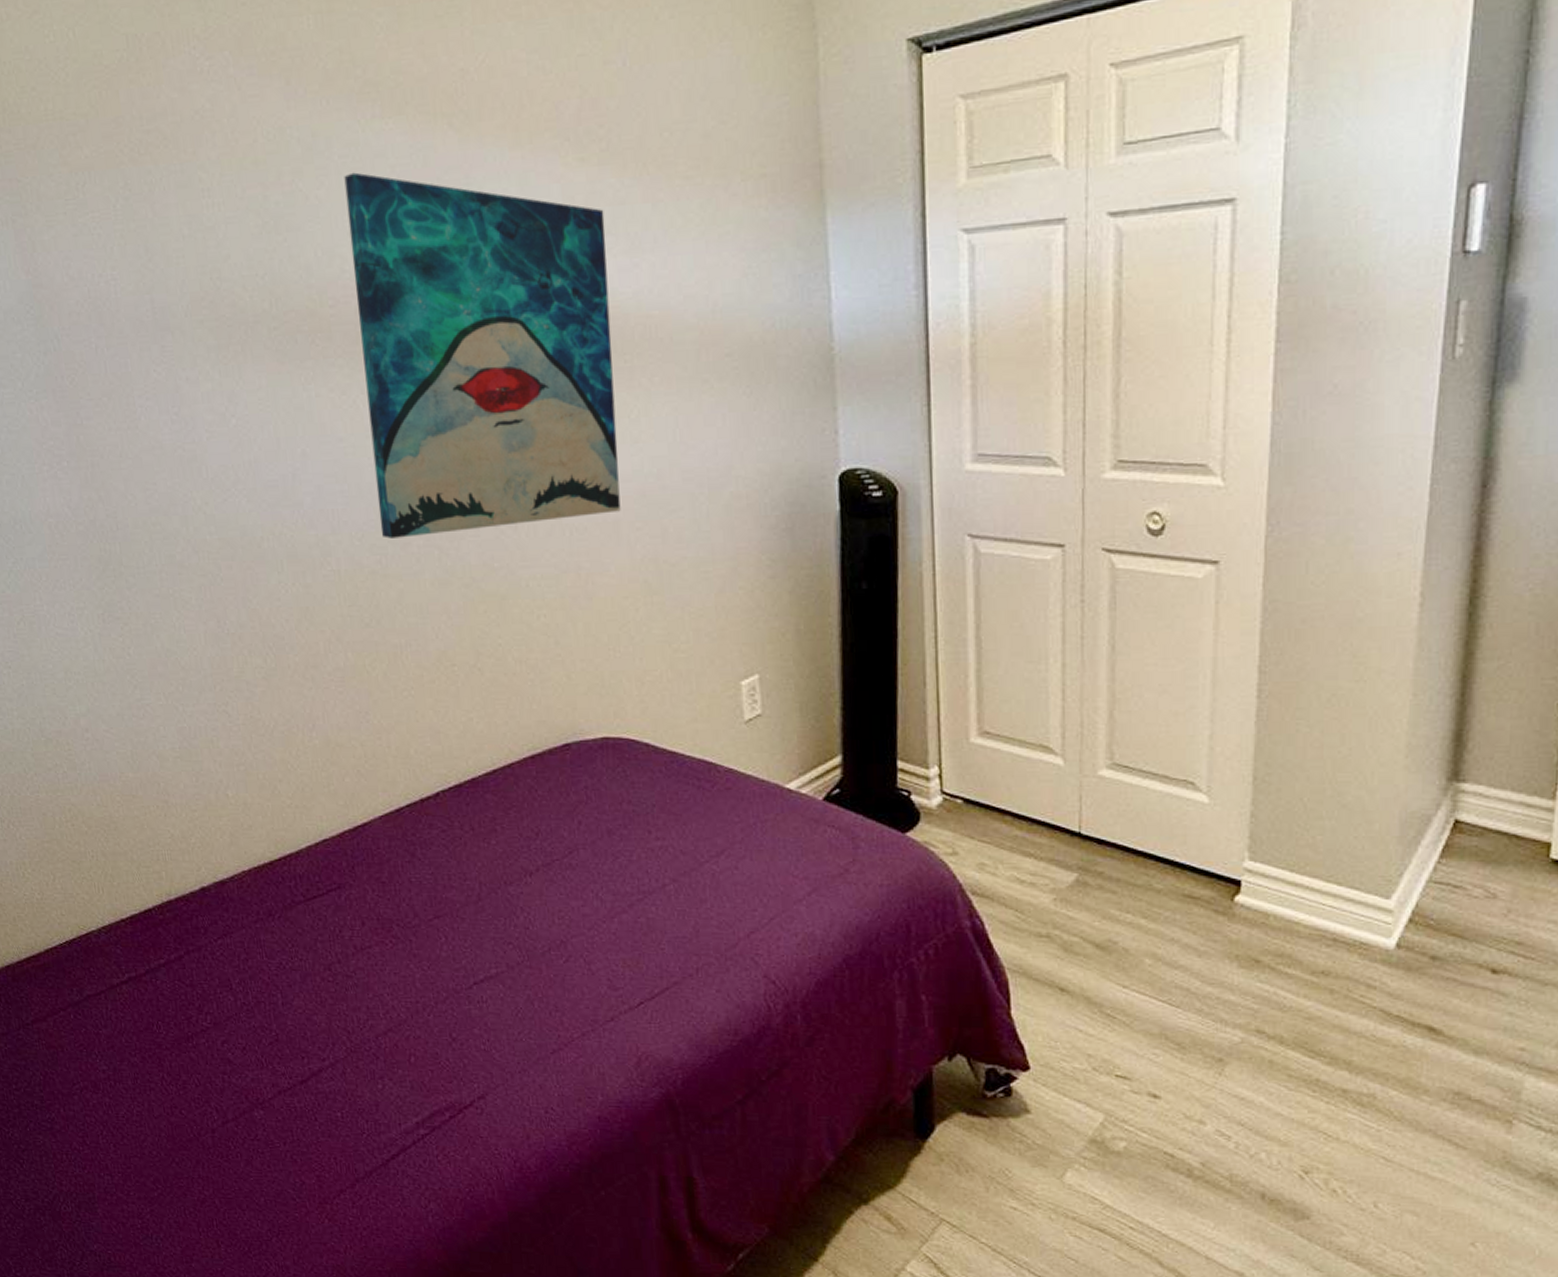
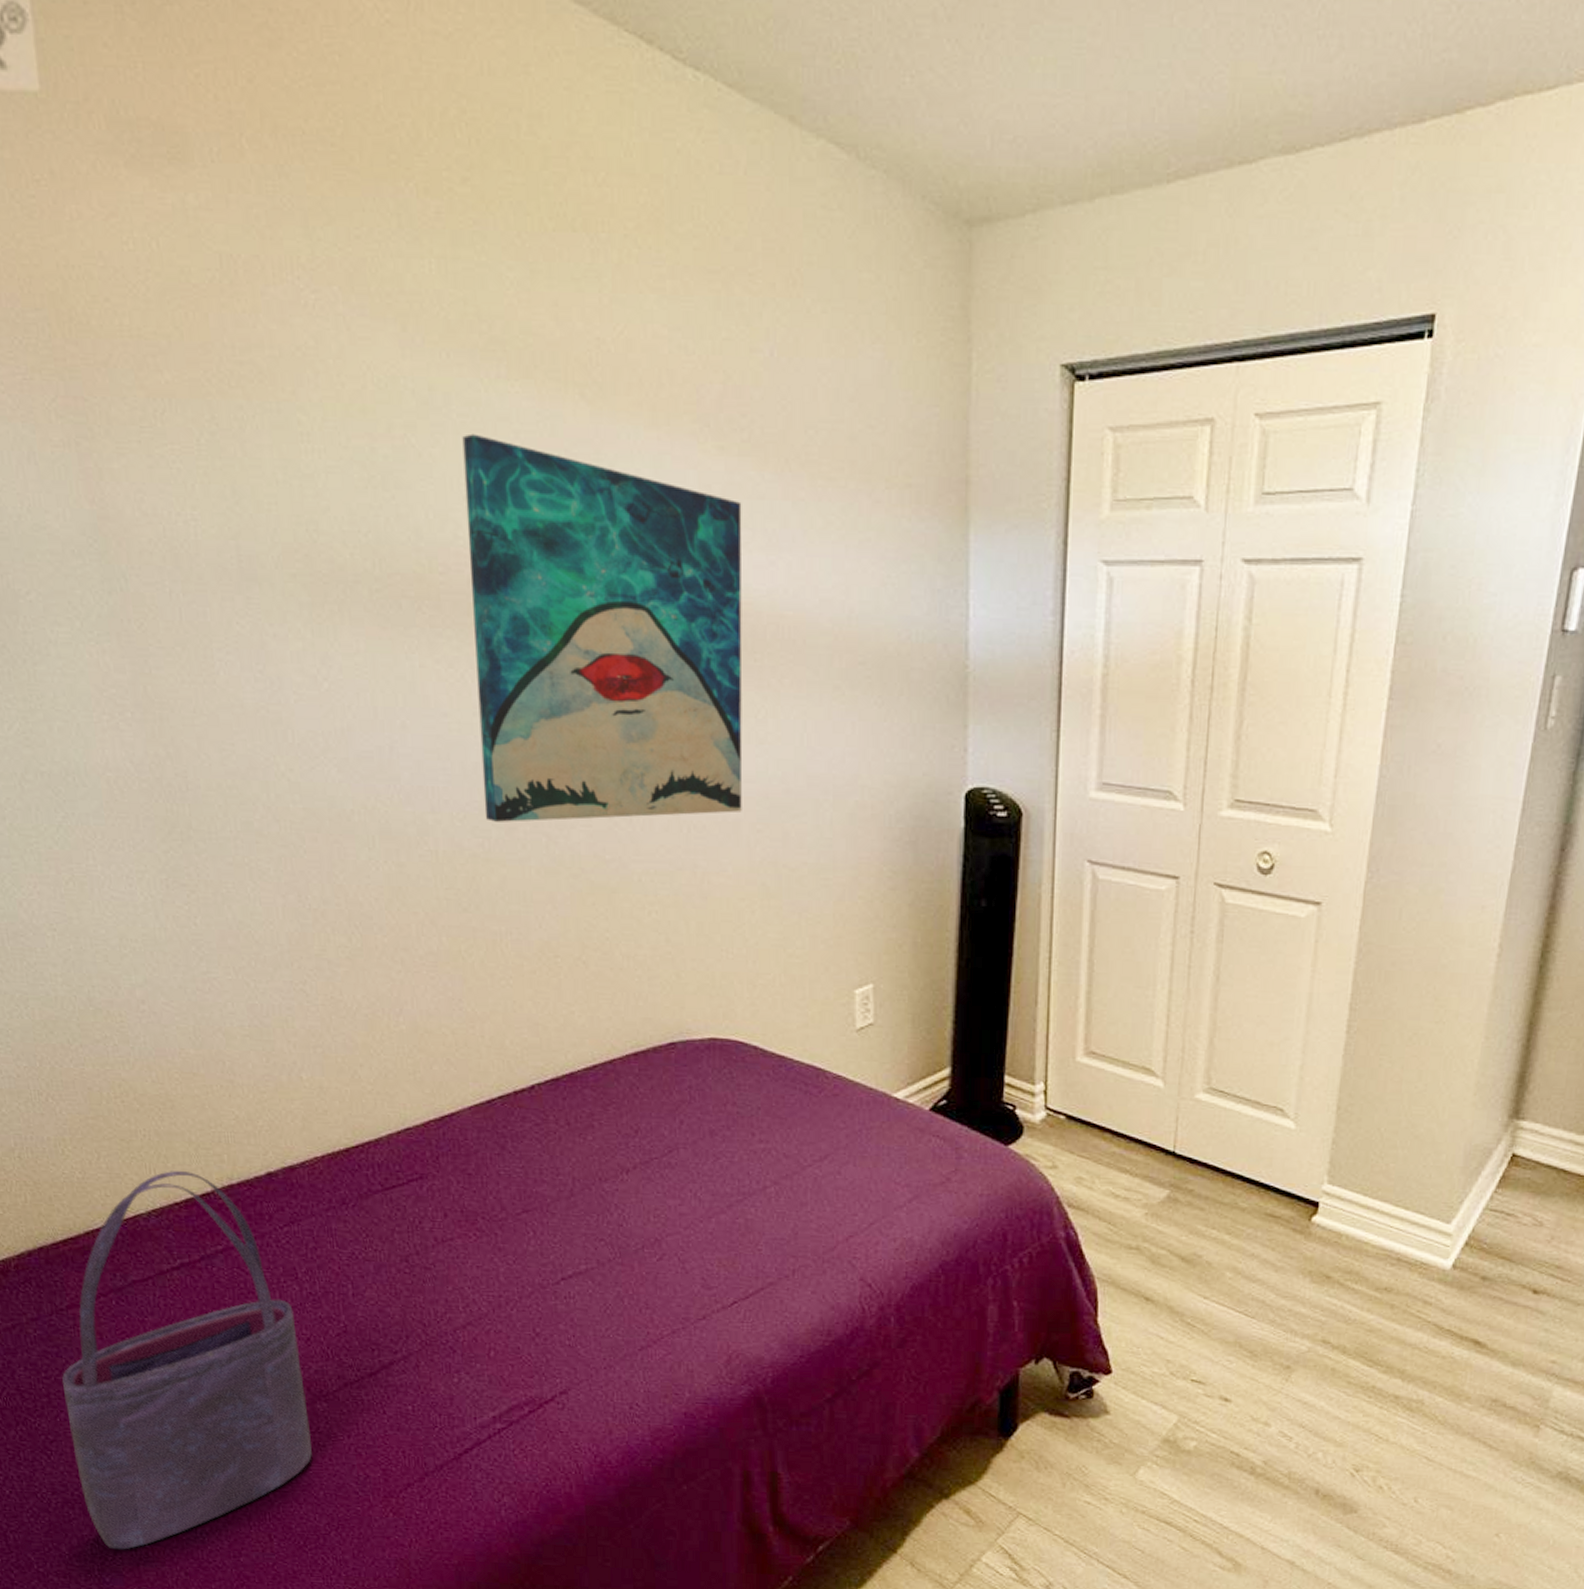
tote bag: none [30,889,252,1255] -> present [62,1171,312,1550]

